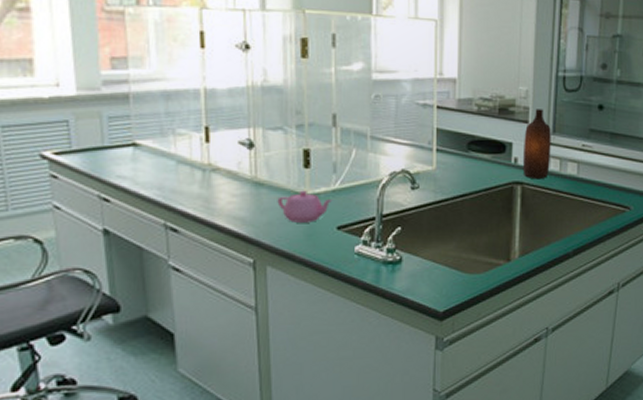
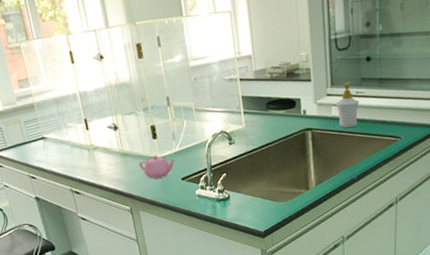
bottle: present [522,109,551,180] -> none [308,68,332,125]
soap bottle: none [555,131,585,189] -> present [335,81,359,129]

